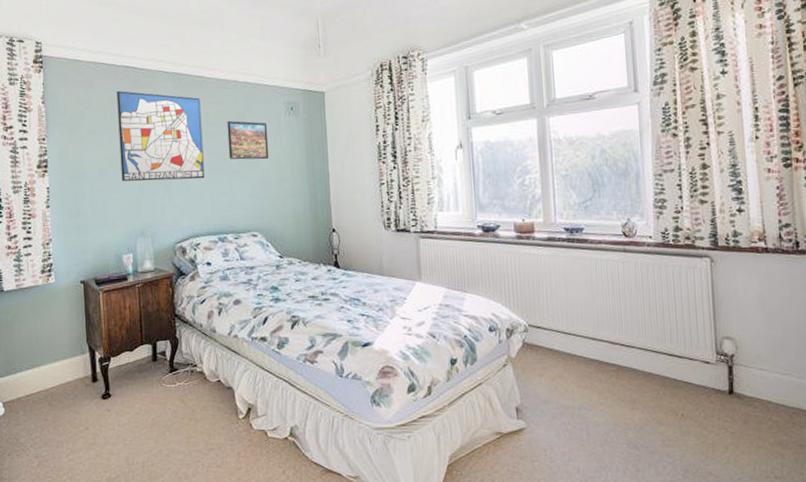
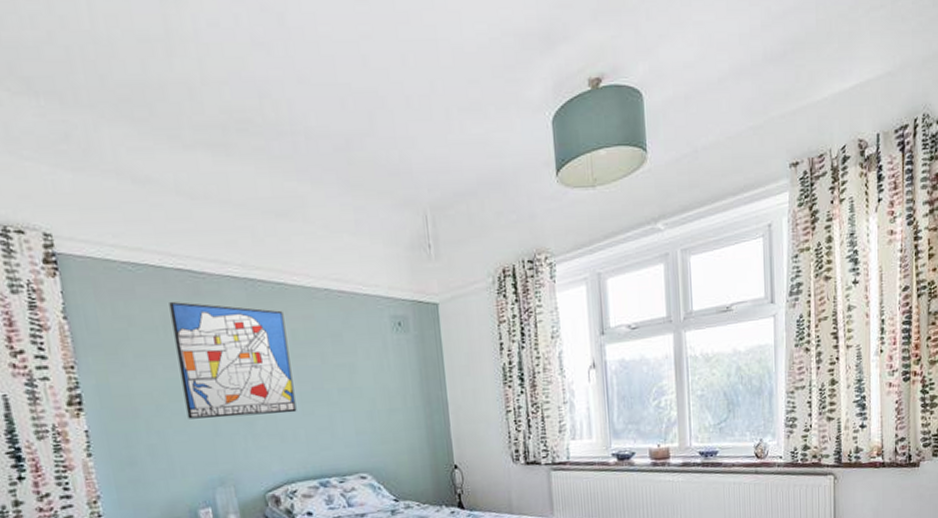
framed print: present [227,120,269,160] -> none [320,339,376,388]

